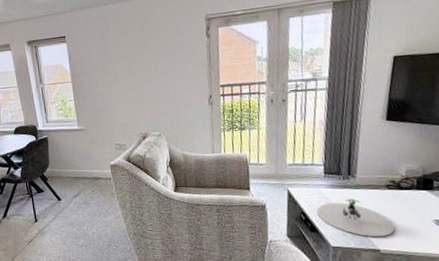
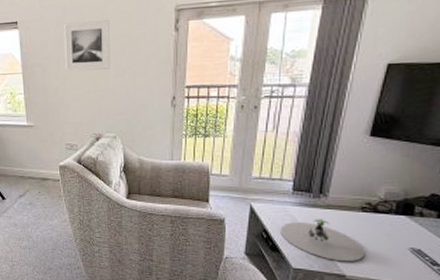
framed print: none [108,30,152,78] -> present [64,20,111,71]

